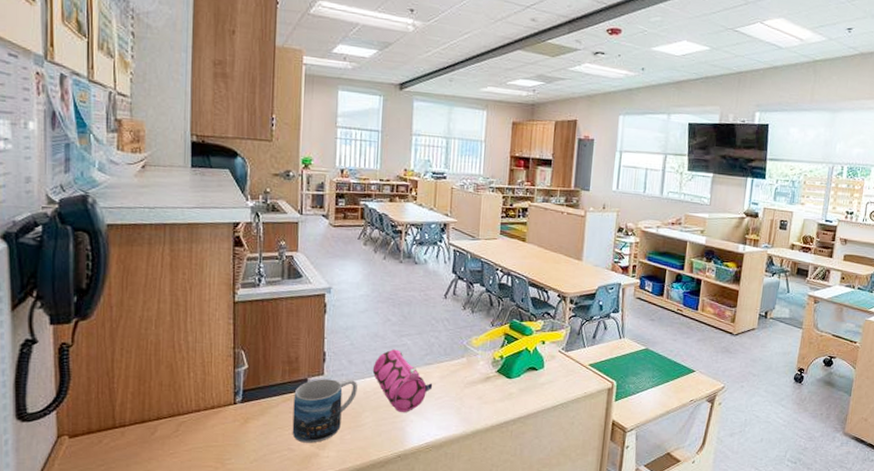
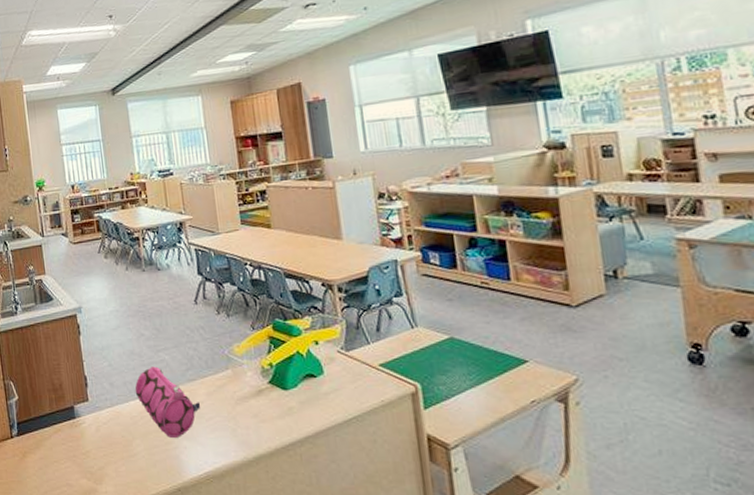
mug: present [292,379,357,443] -> none [63,403,124,477]

